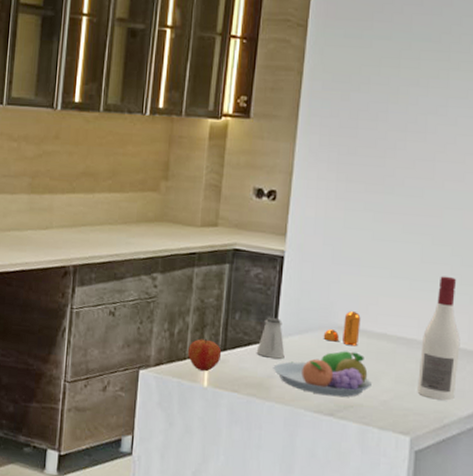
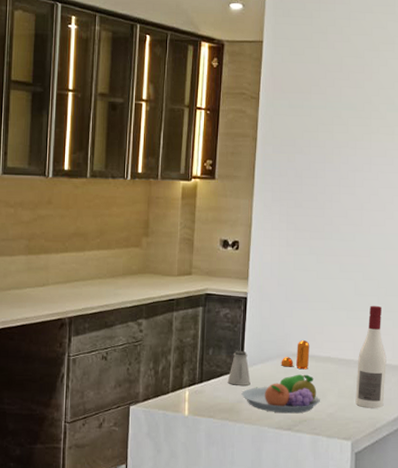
apple: present [188,339,222,372] -> none [171,374,199,402]

